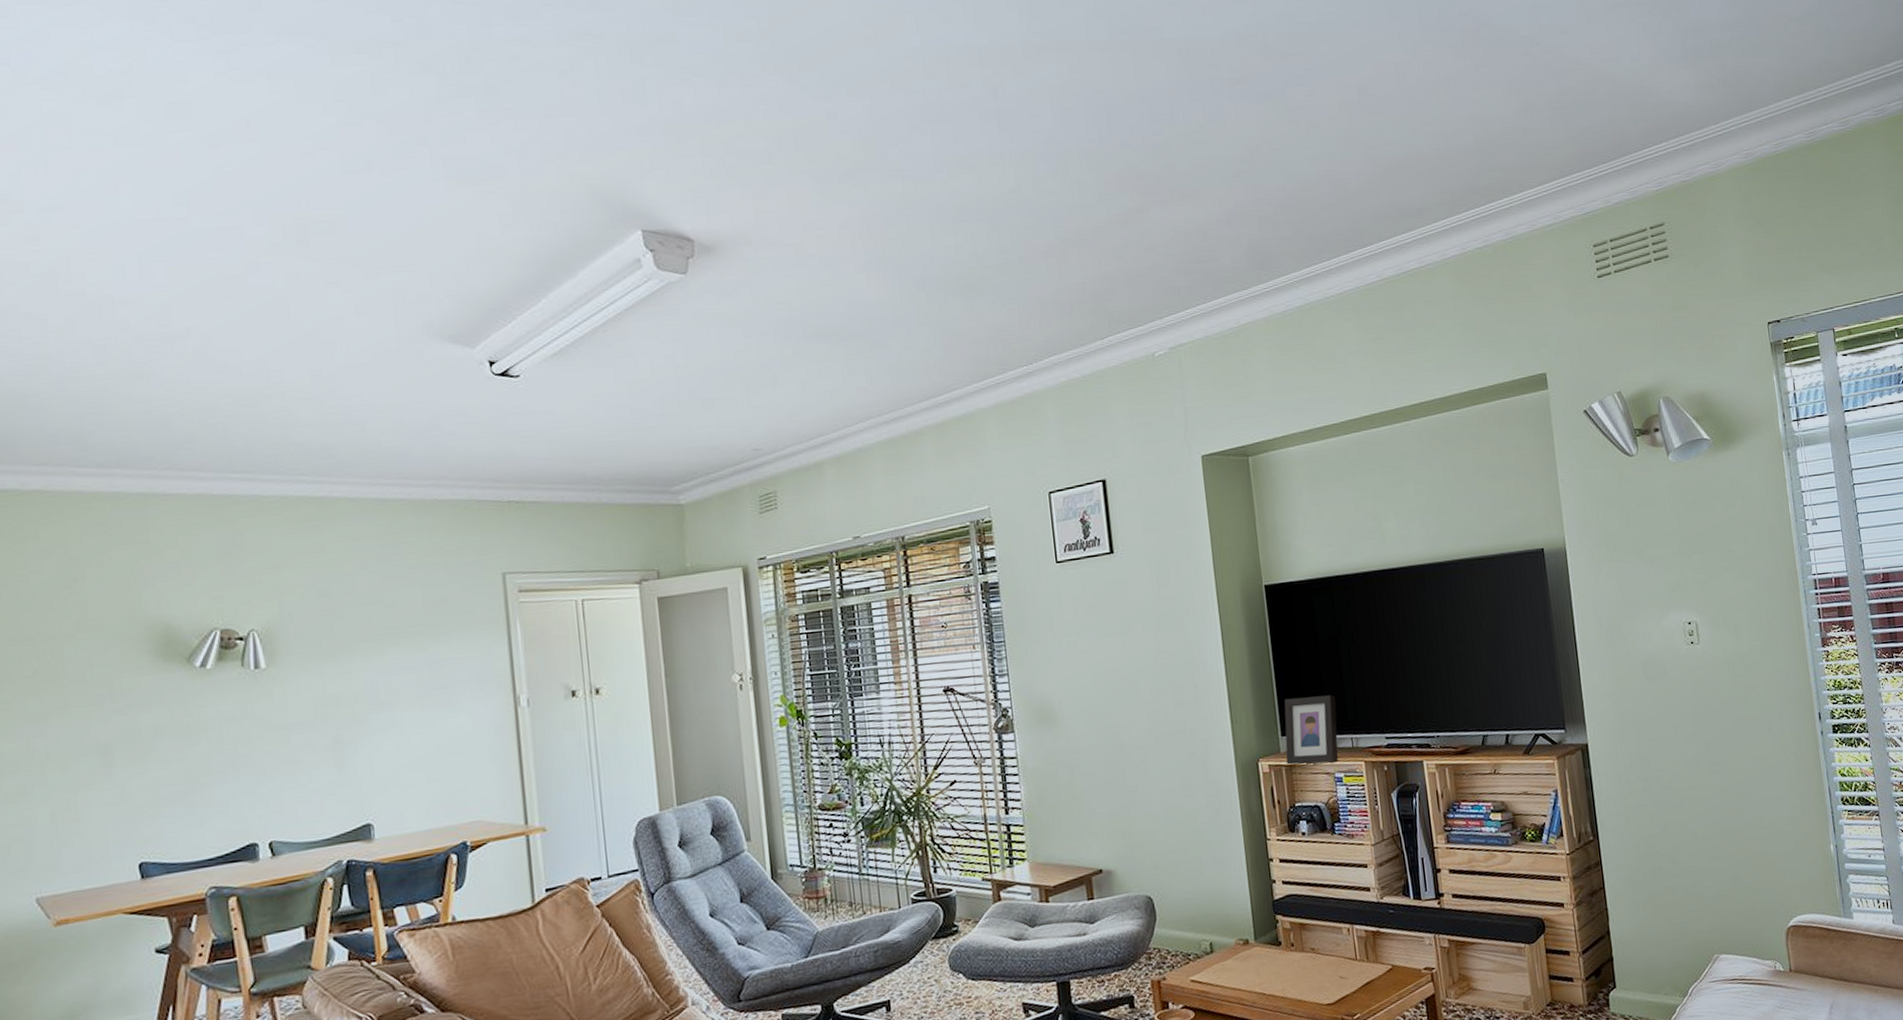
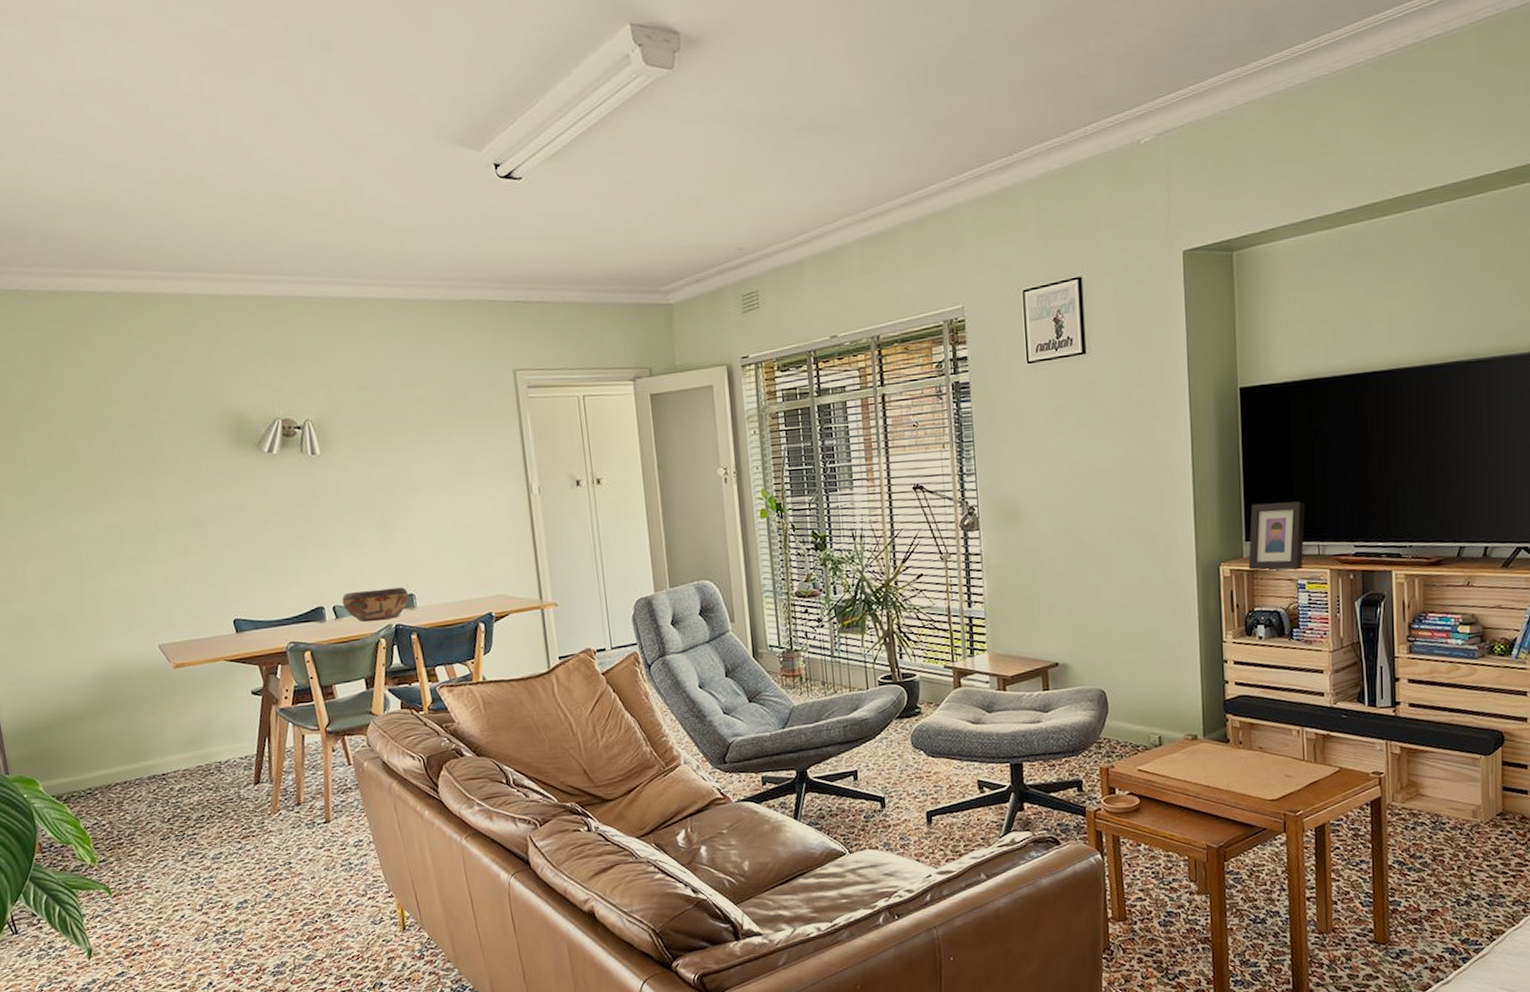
decorative bowl: none [281,816,366,860] -> present [342,587,409,623]

